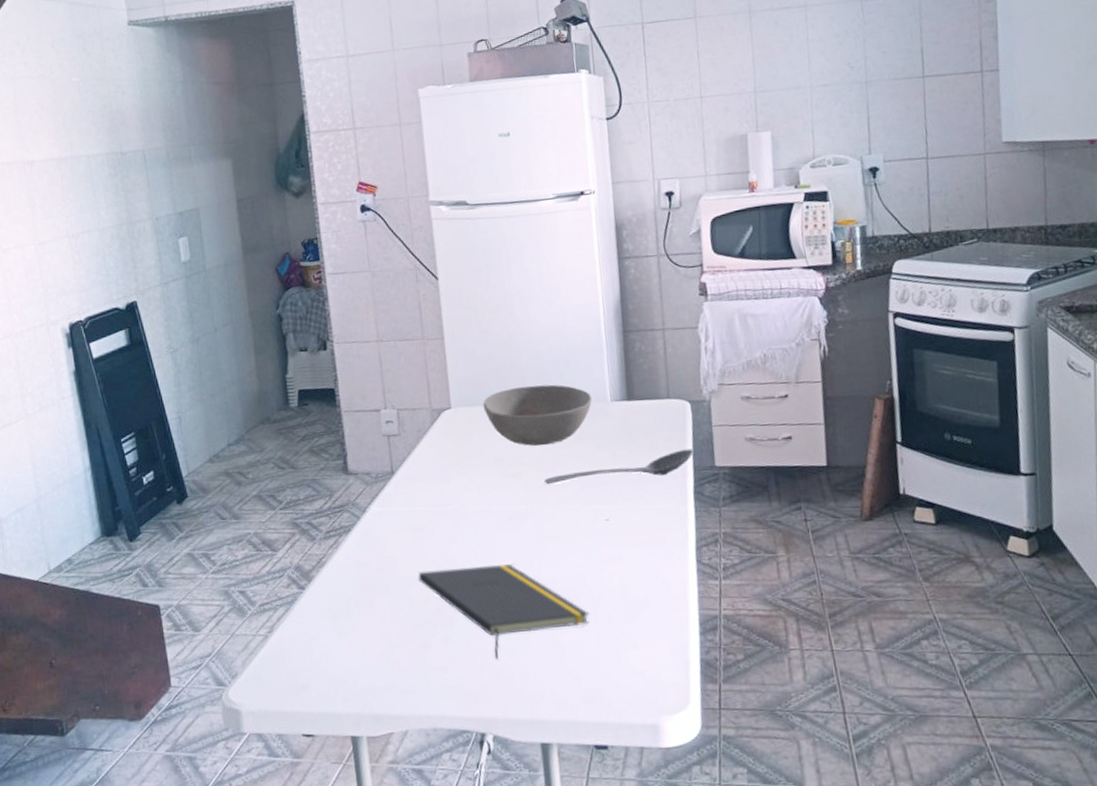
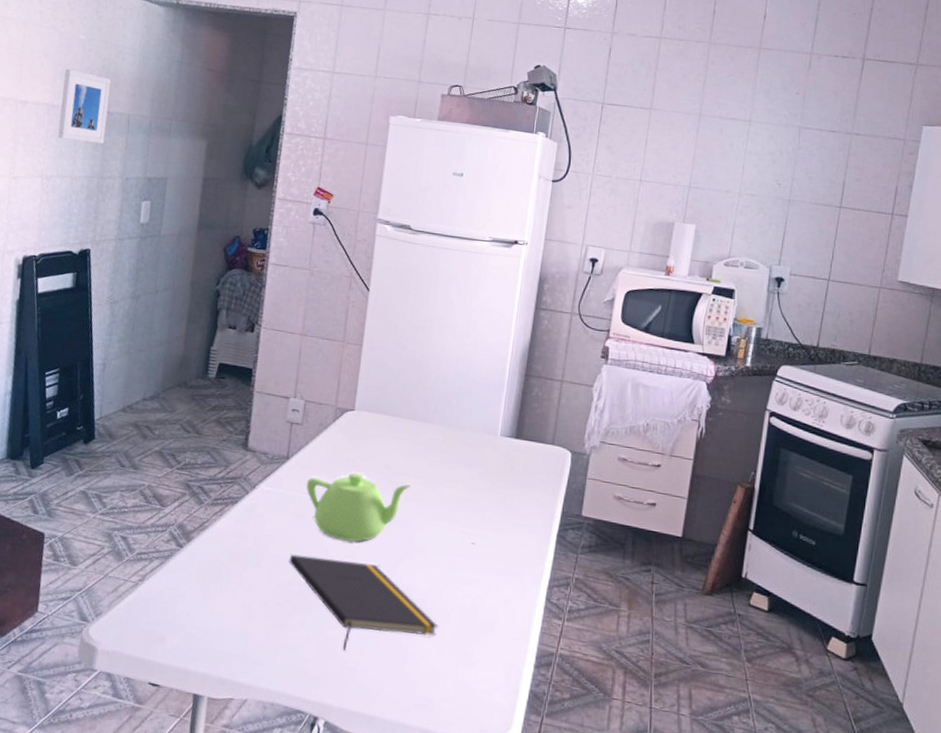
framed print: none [66,116,124,192] -> present [57,68,112,144]
teapot: none [417,472,528,548] -> present [306,472,411,543]
bowl: present [483,384,592,446] -> none [384,404,484,464]
stirrer: present [544,448,694,484] -> none [424,492,565,514]

